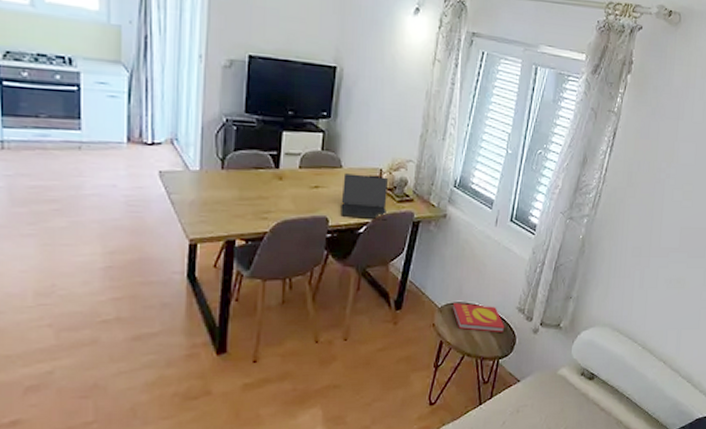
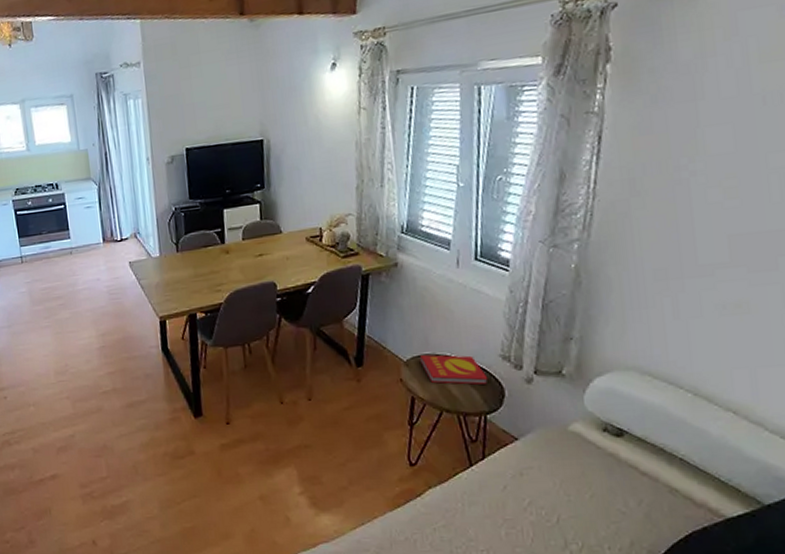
laptop: present [340,173,388,221] -> none [284,235,335,280]

